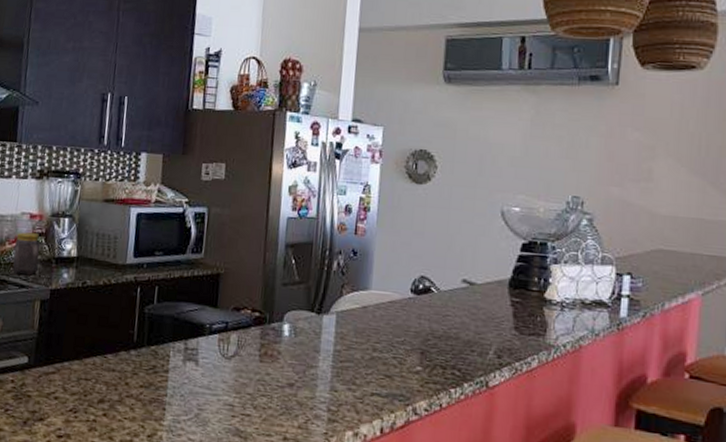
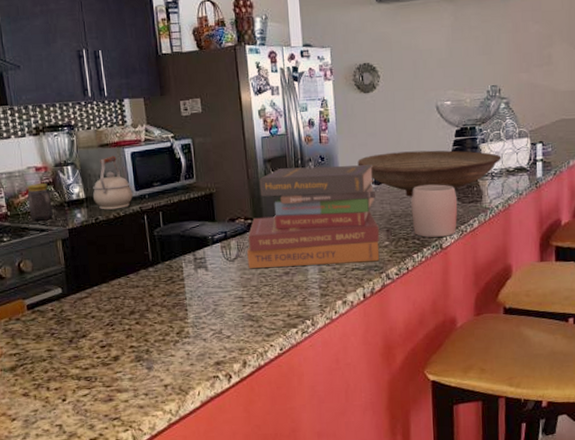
kettle: none [85,213,130,276] -> present [93,155,133,210]
books: none [246,257,414,390] -> present [247,165,380,269]
decorative bowl: none [396,257,577,316] -> present [357,150,502,197]
mug: none [454,303,515,373] -> present [411,184,458,237]

